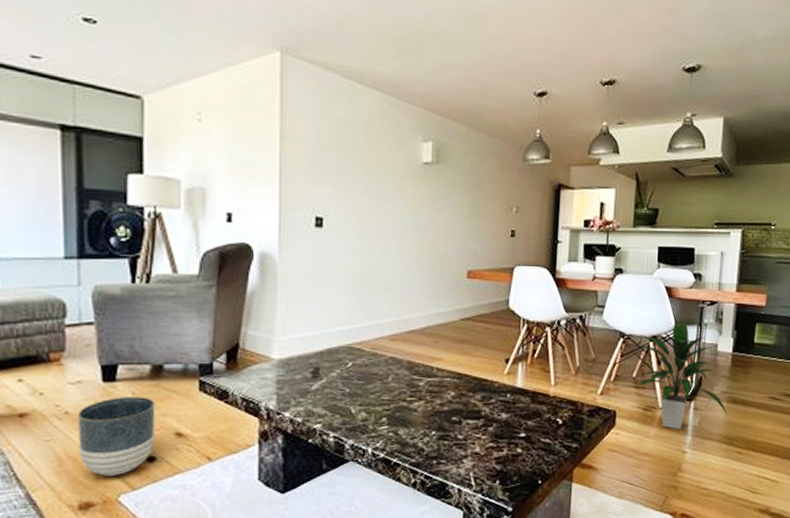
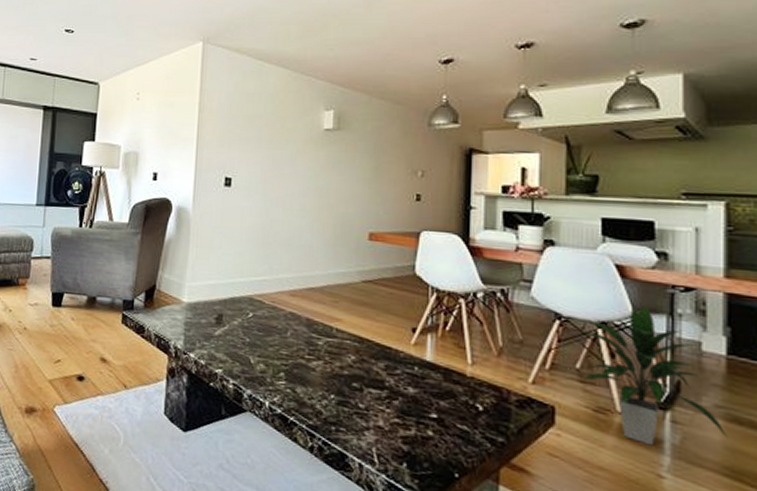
planter: present [78,397,156,476] -> none [30,320,88,388]

